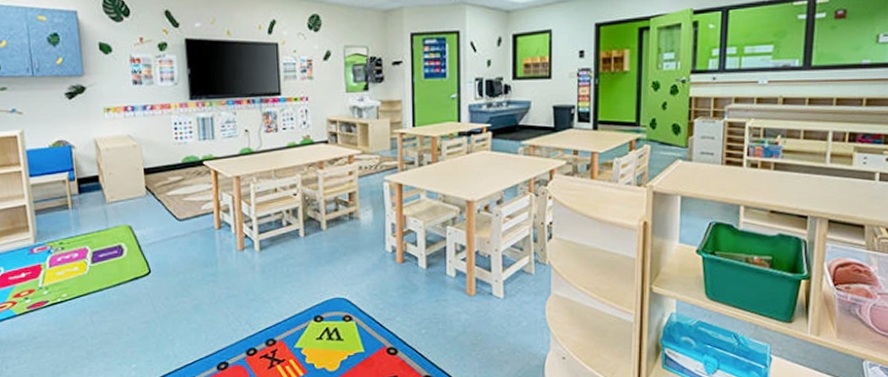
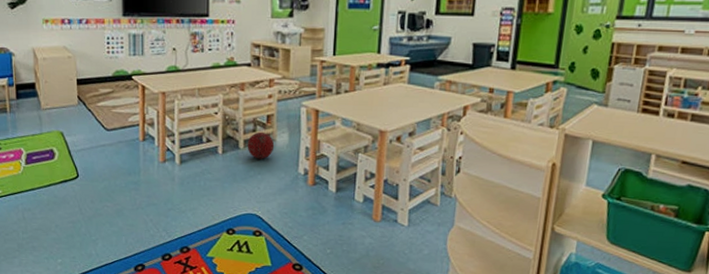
ball: none [330,210,359,240] -> present [247,131,275,159]

